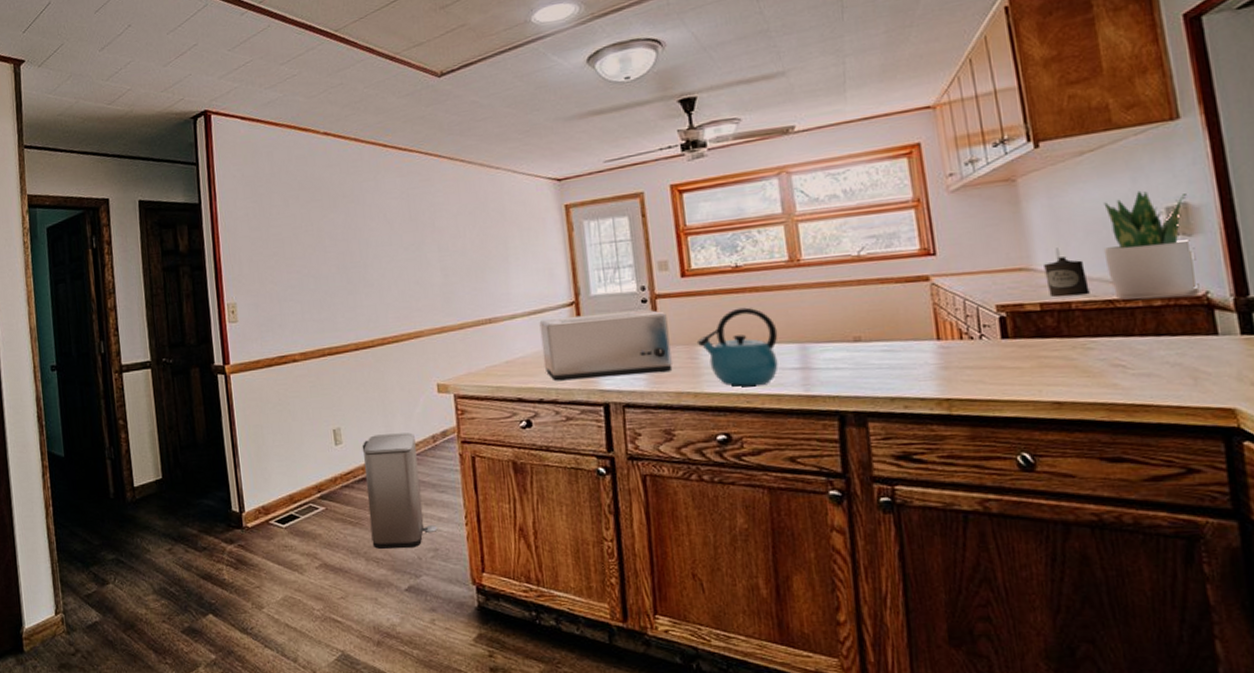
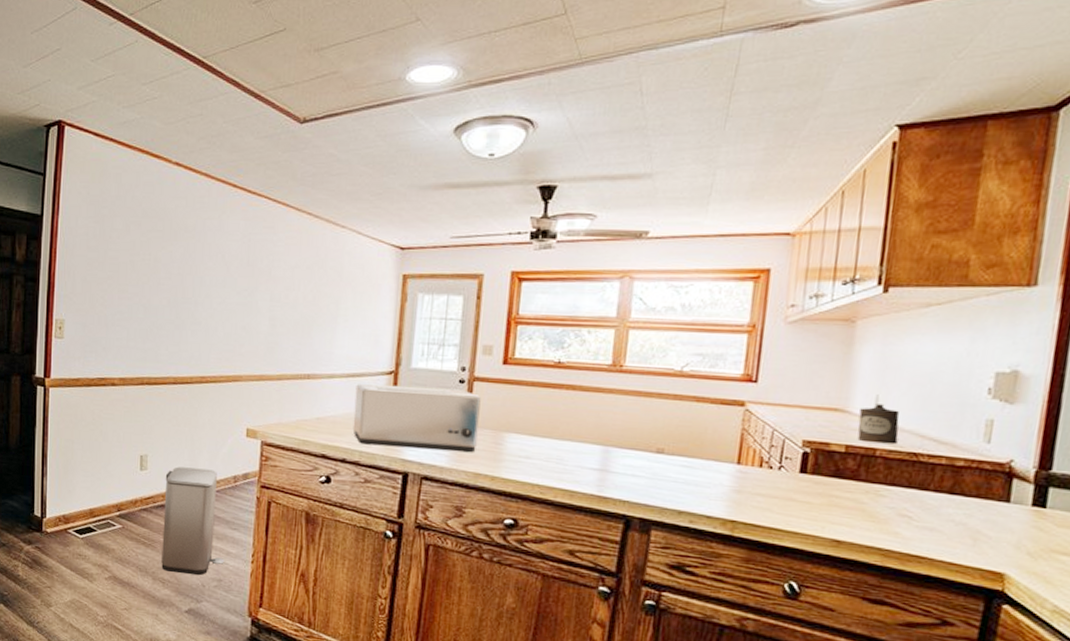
kettle: present [696,307,778,387] -> none [504,402,585,480]
planter: present [1103,190,1200,301] -> none [920,351,1019,463]

